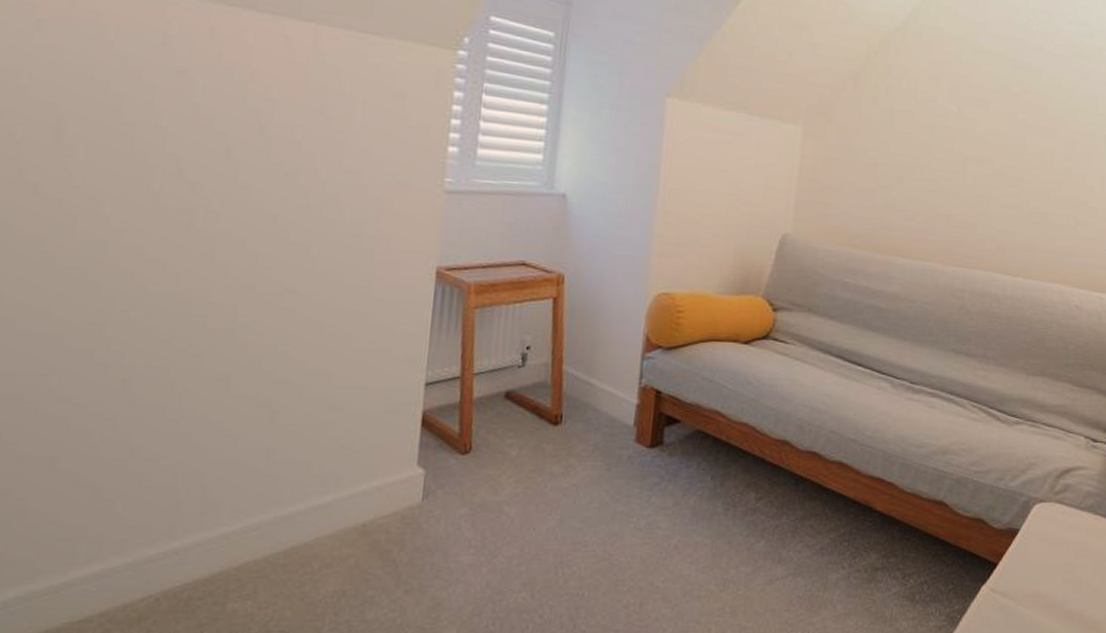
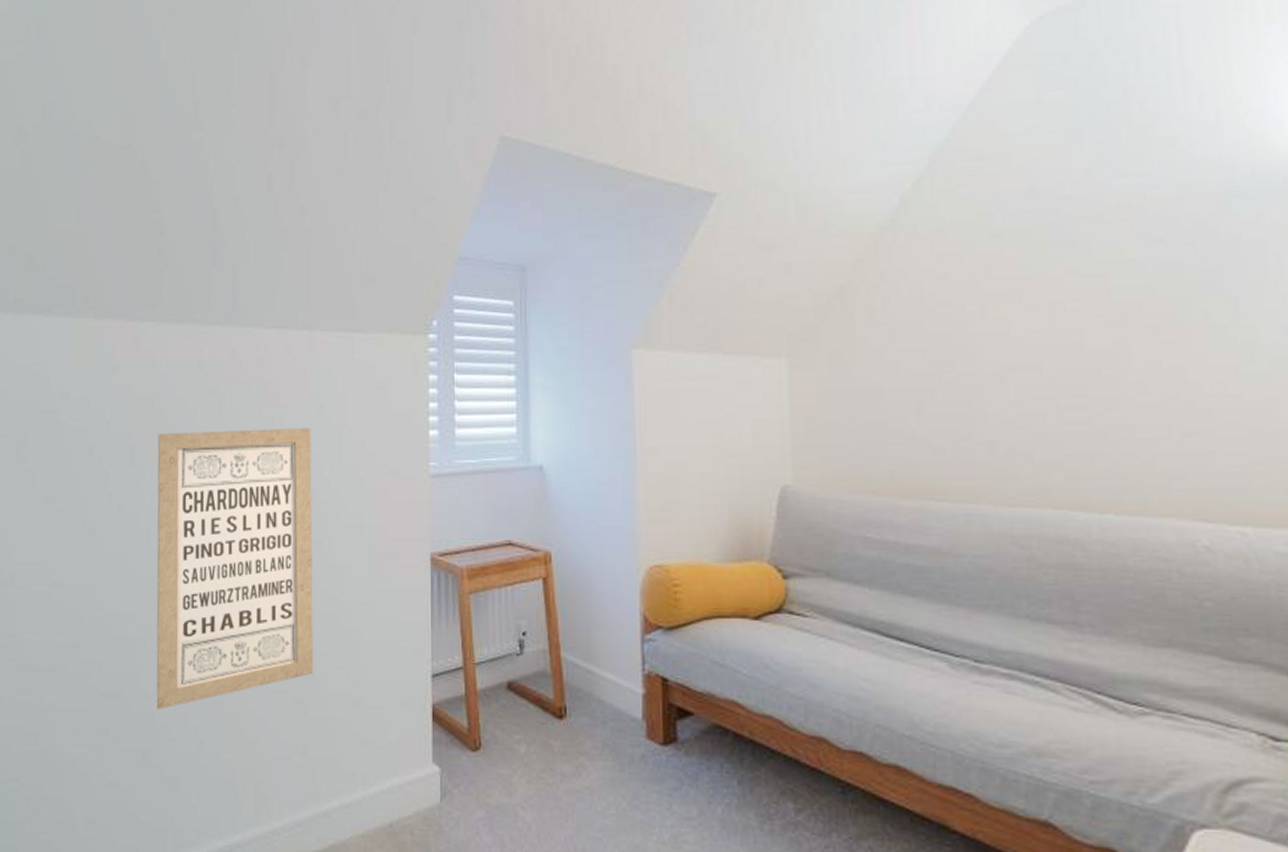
wall art: none [73,108,308,413] -> present [156,428,314,709]

